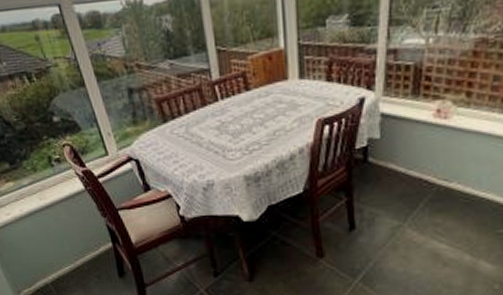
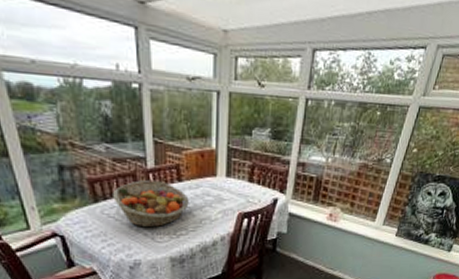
fruit basket: none [180,92,260,145] -> present [113,179,189,228]

